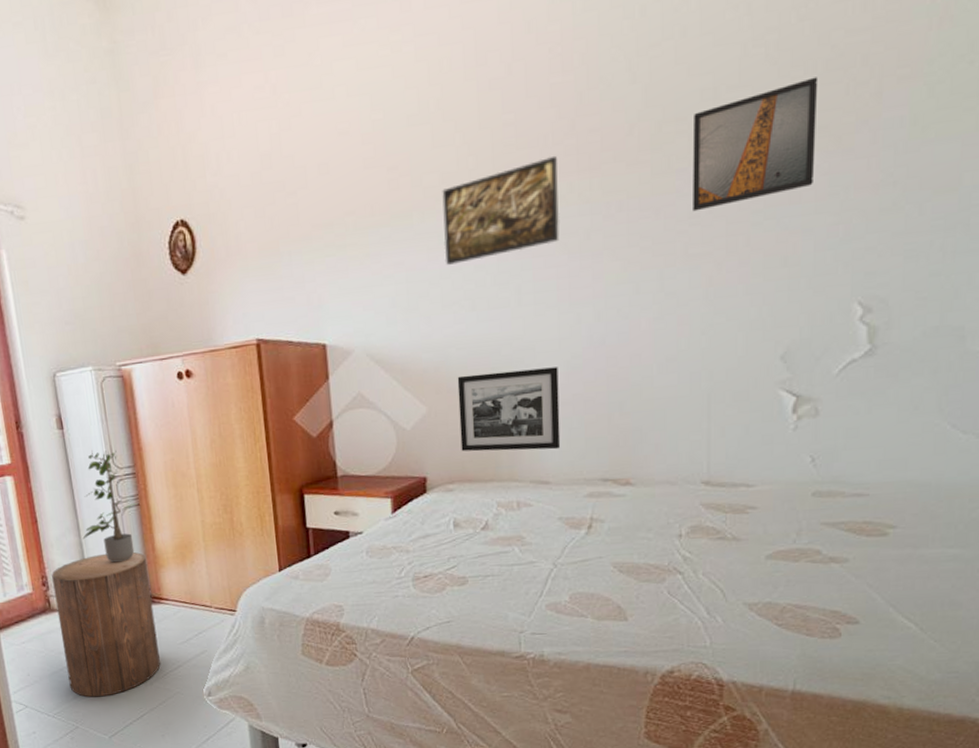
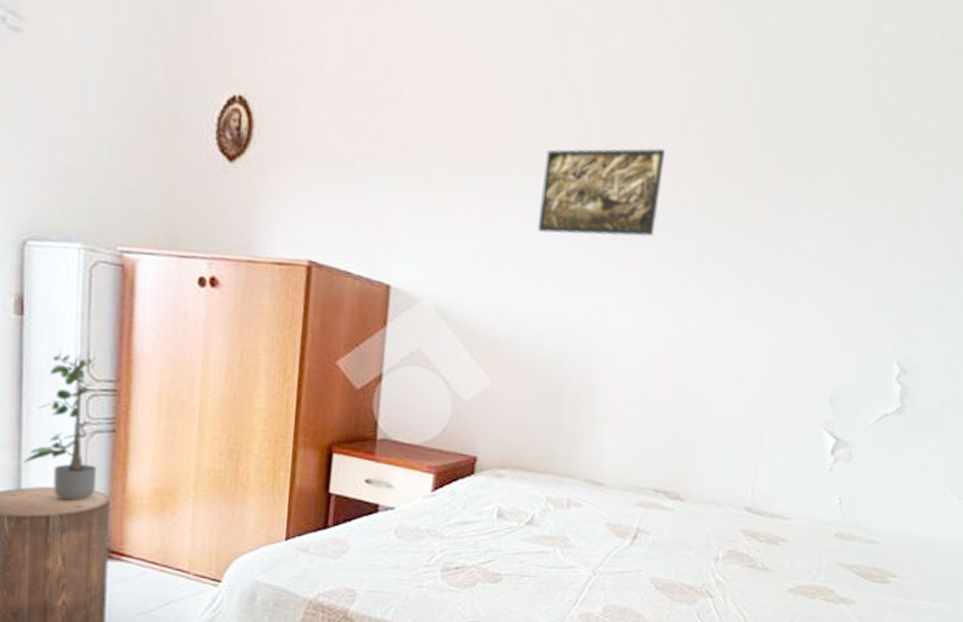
picture frame: present [457,367,561,452] -> none [519,353,631,451]
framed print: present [692,77,819,212] -> none [777,145,897,245]

